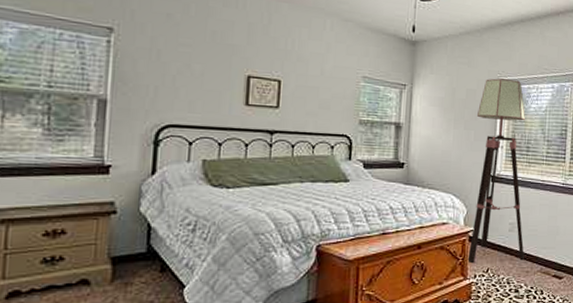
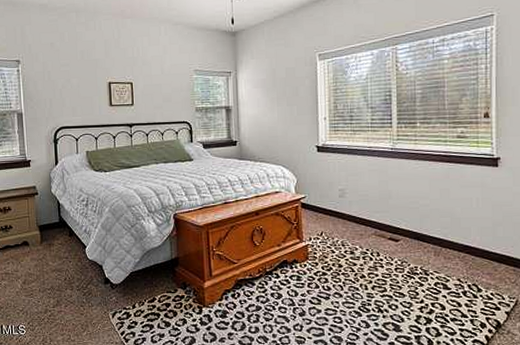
floor lamp: present [468,78,526,262] -> none [298,52,357,227]

